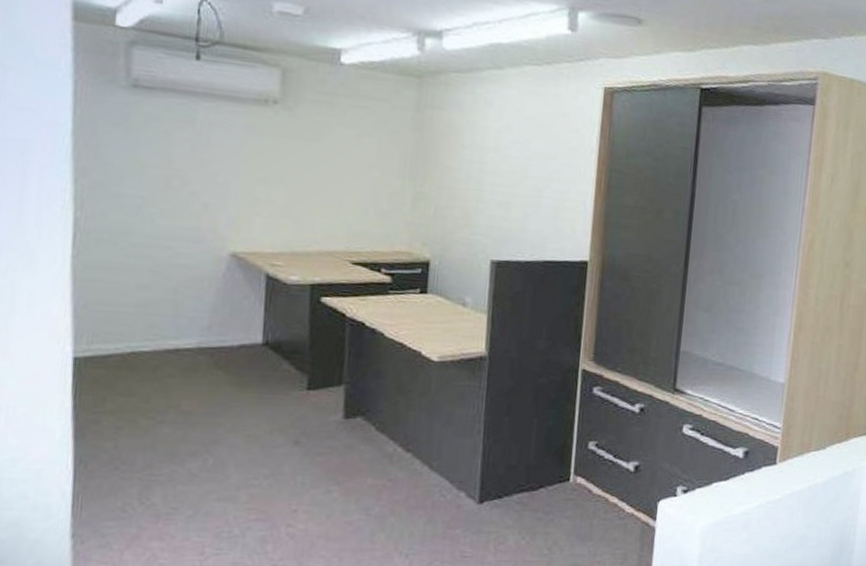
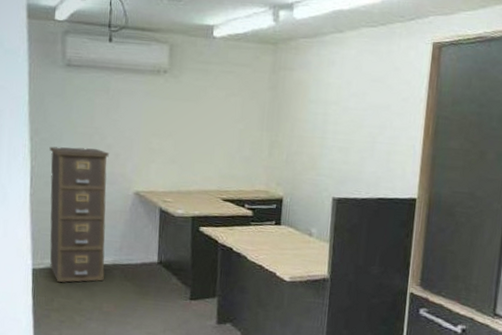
filing cabinet: none [101,192,194,375] -> present [49,146,109,283]

